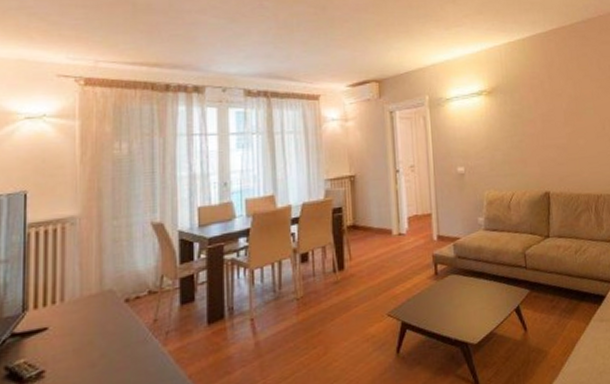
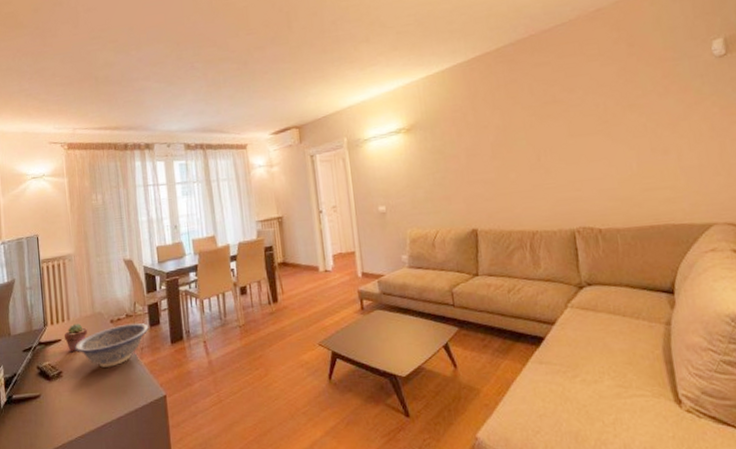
potted succulent: none [52,305,89,345] -> present [64,324,87,353]
decorative bowl: none [67,300,179,361] -> present [74,322,149,368]

